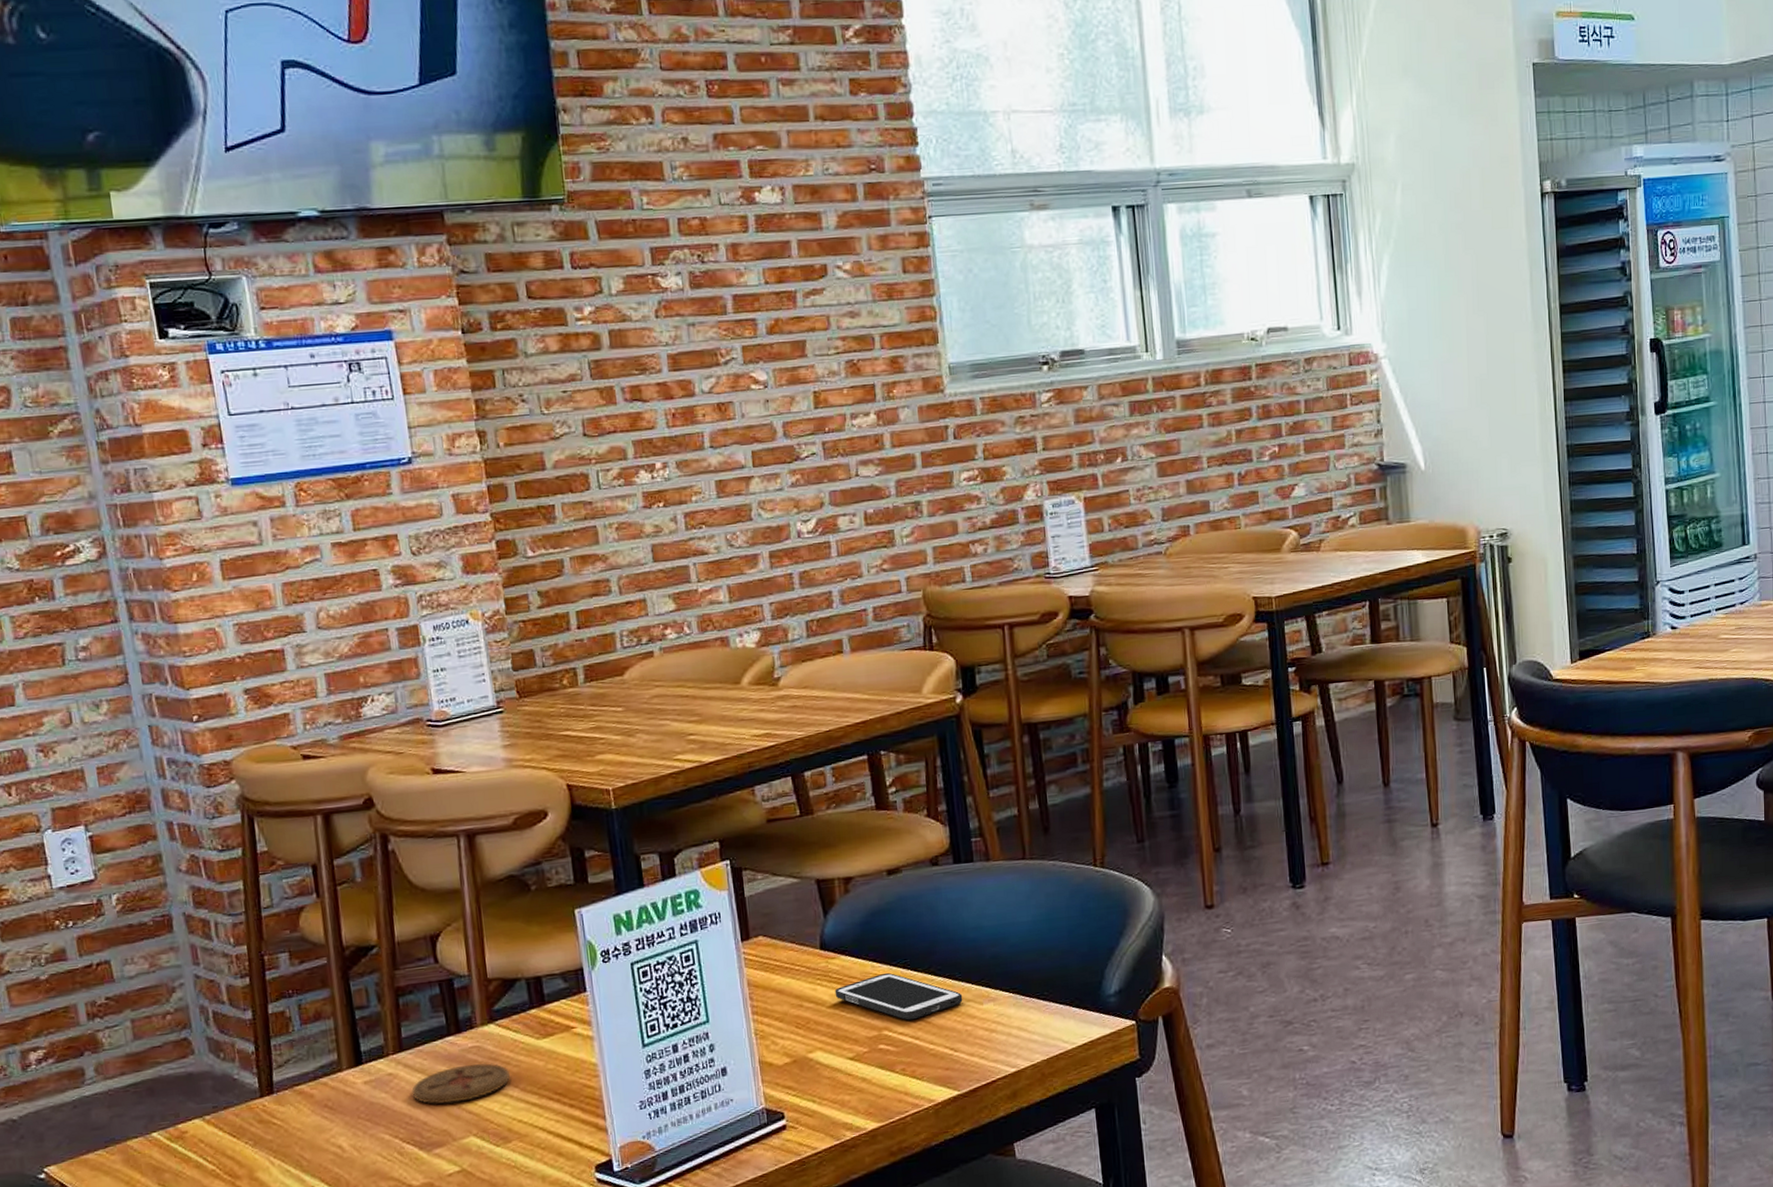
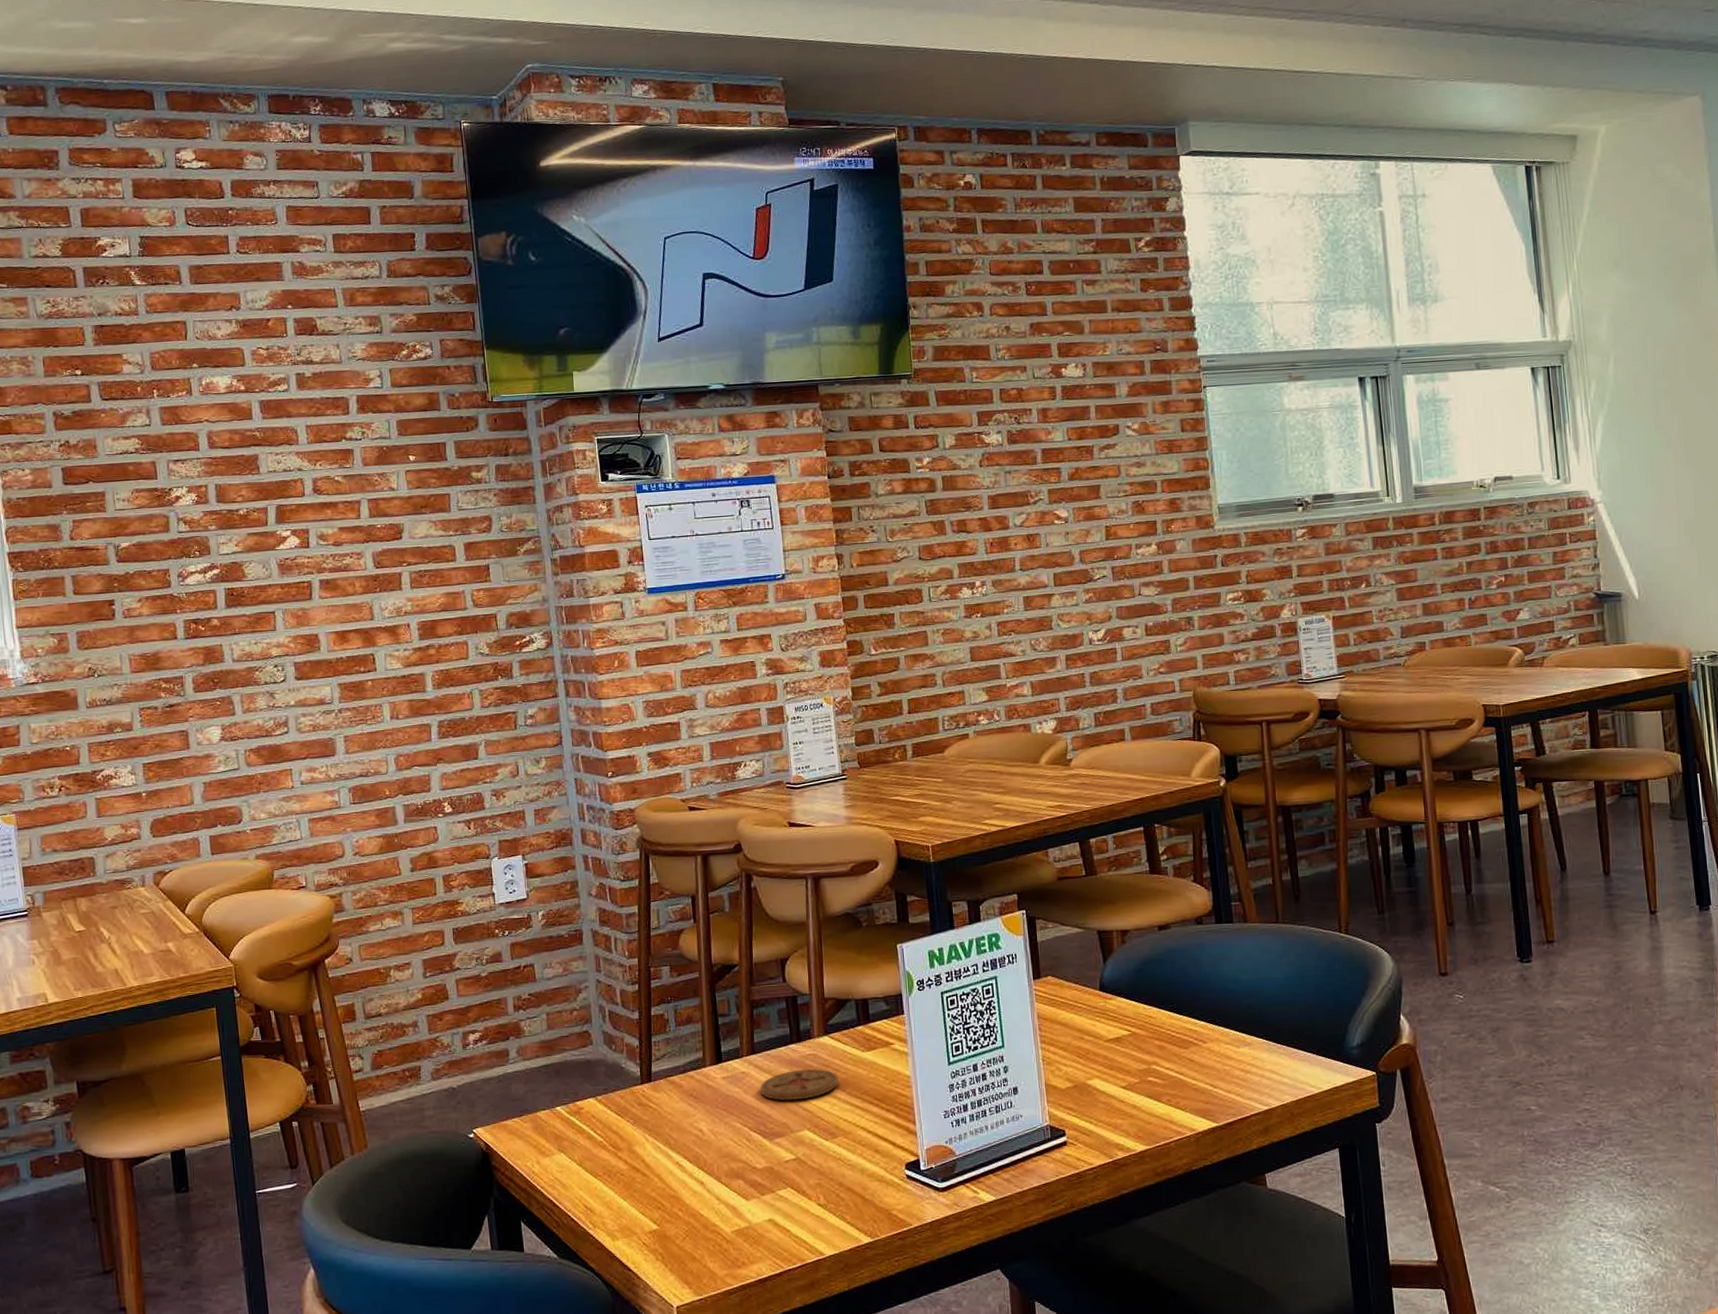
cell phone: present [834,972,963,1021] -> none [1111,1014,1222,1058]

